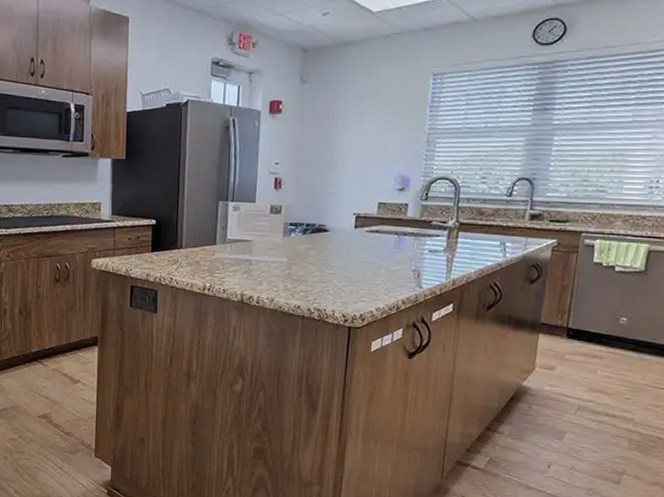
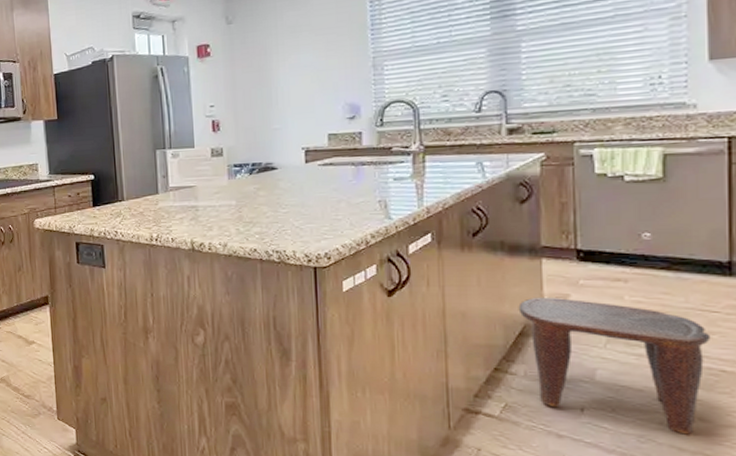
stool: none [513,367,656,490] -> present [518,297,711,435]

